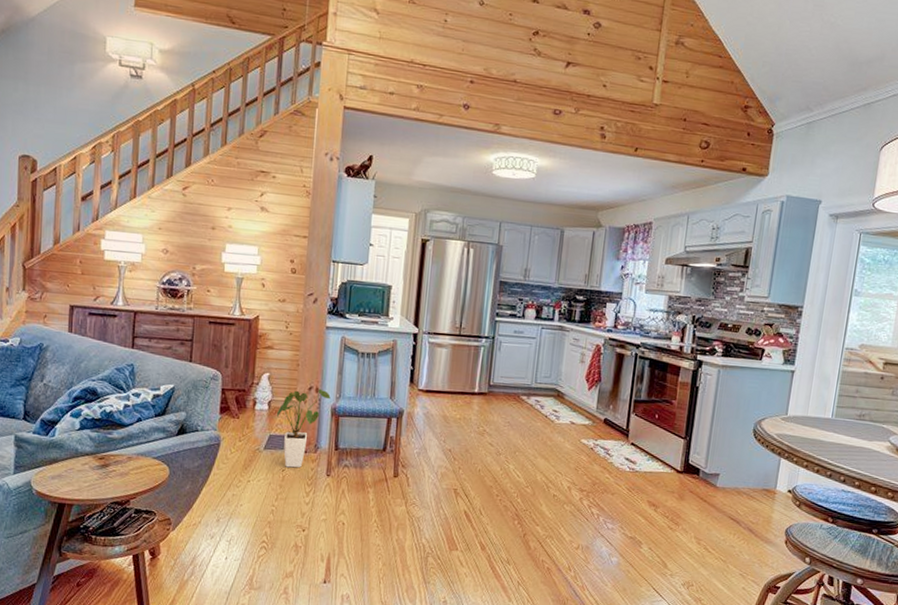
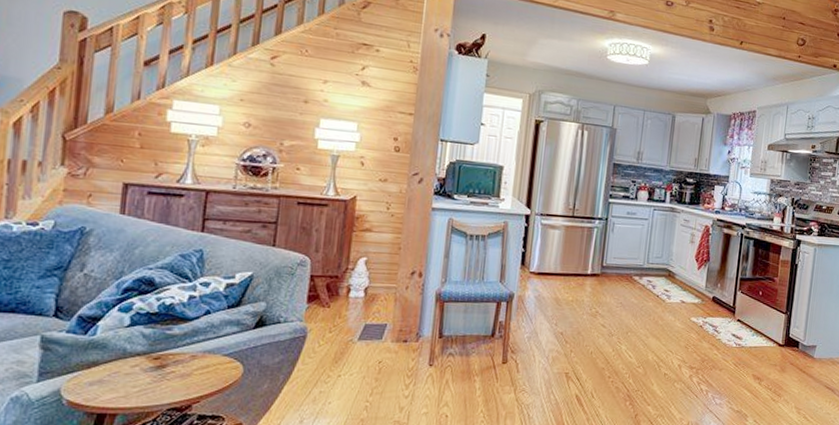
house plant: present [276,387,331,468] -> none [373,272,435,359]

